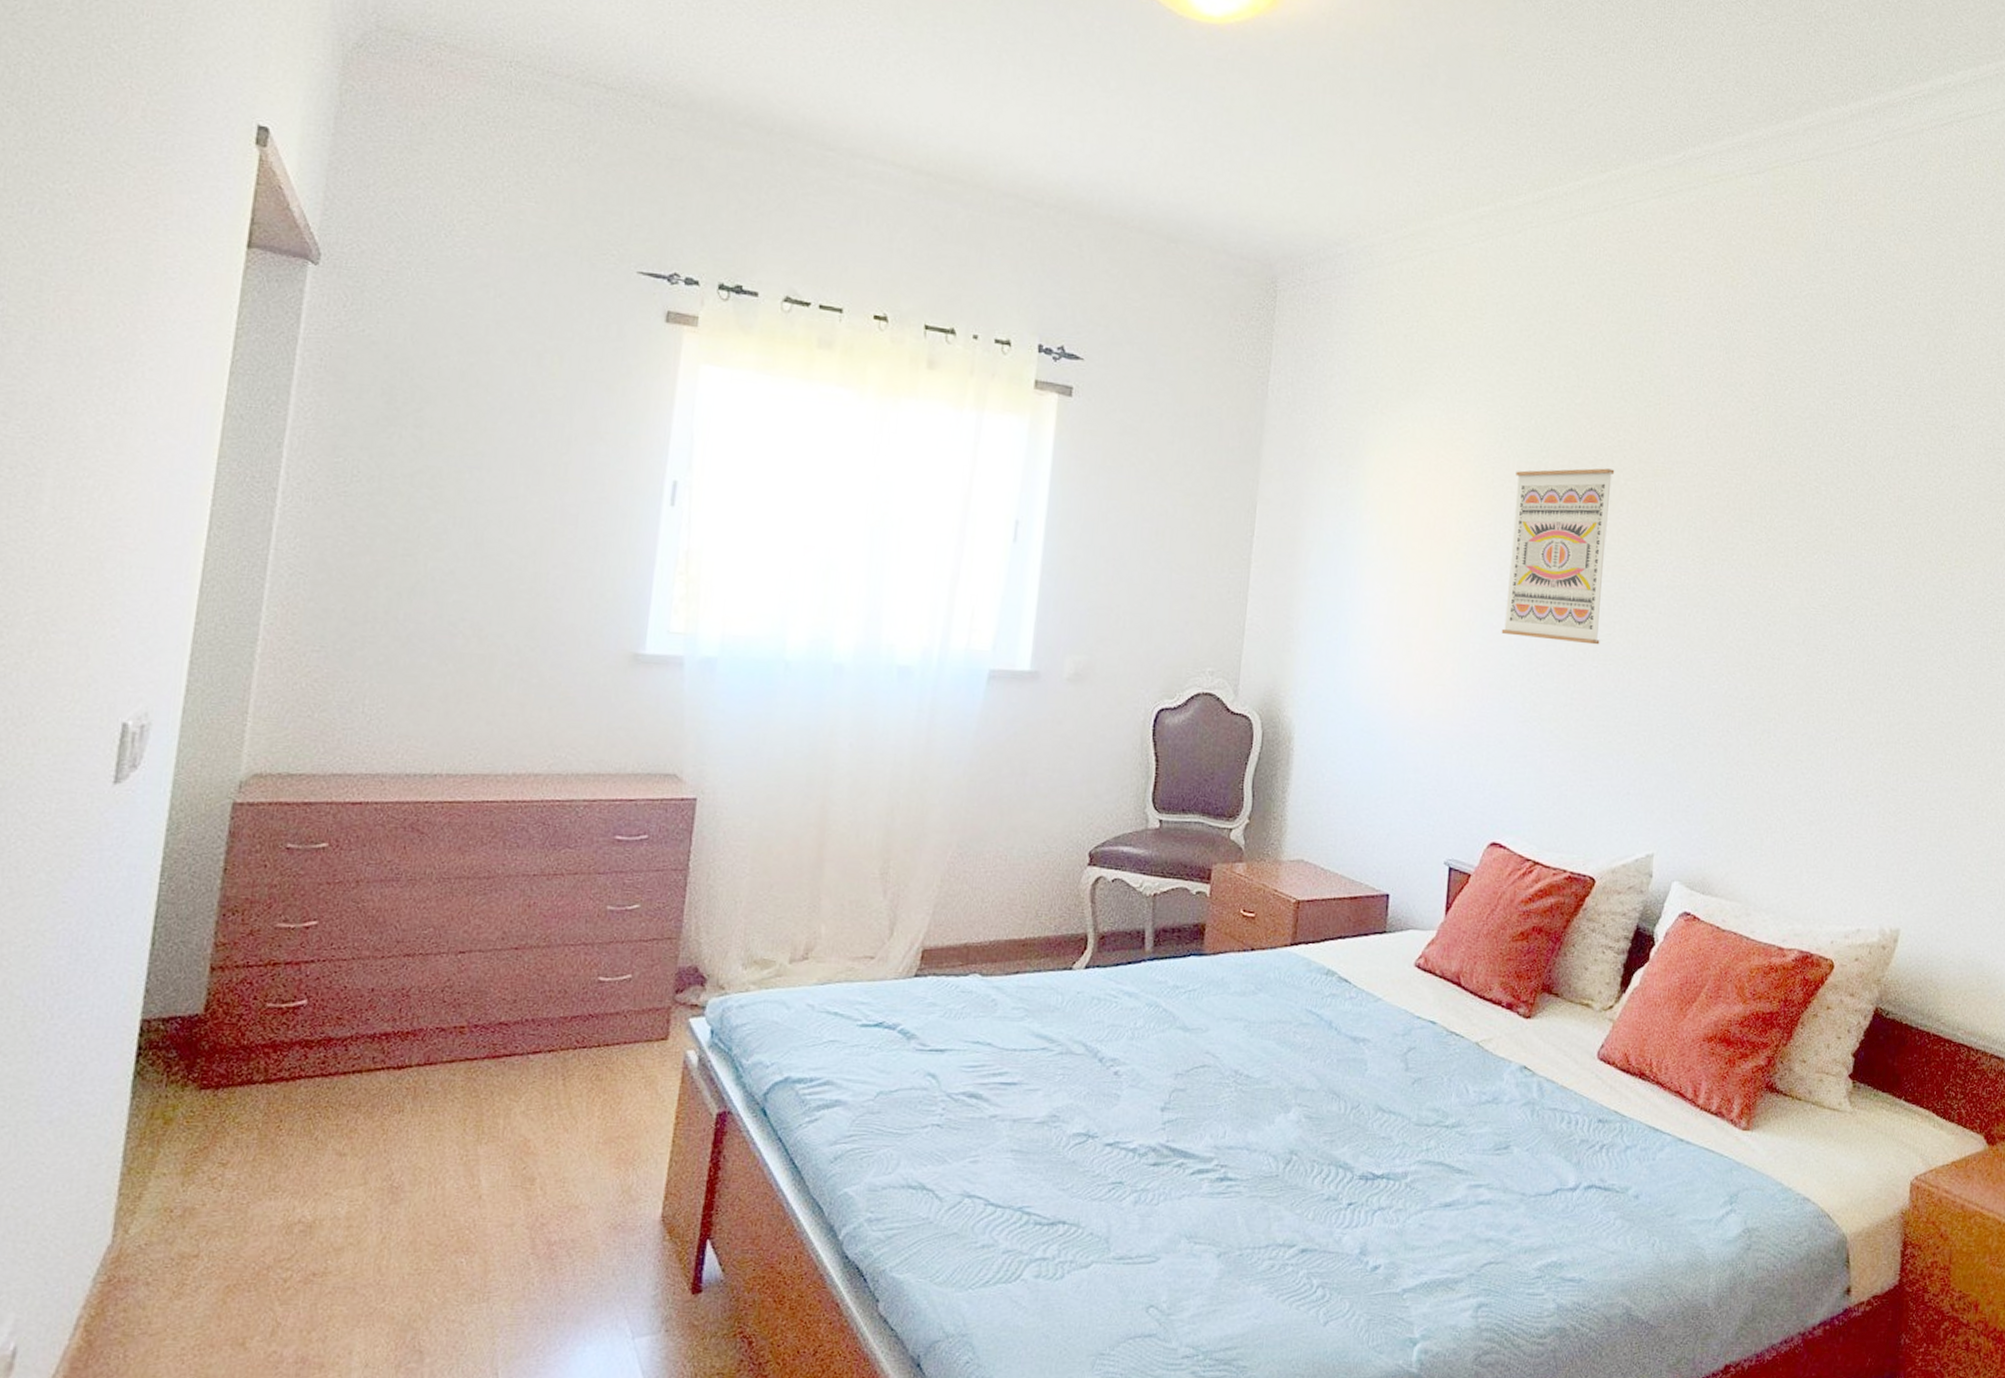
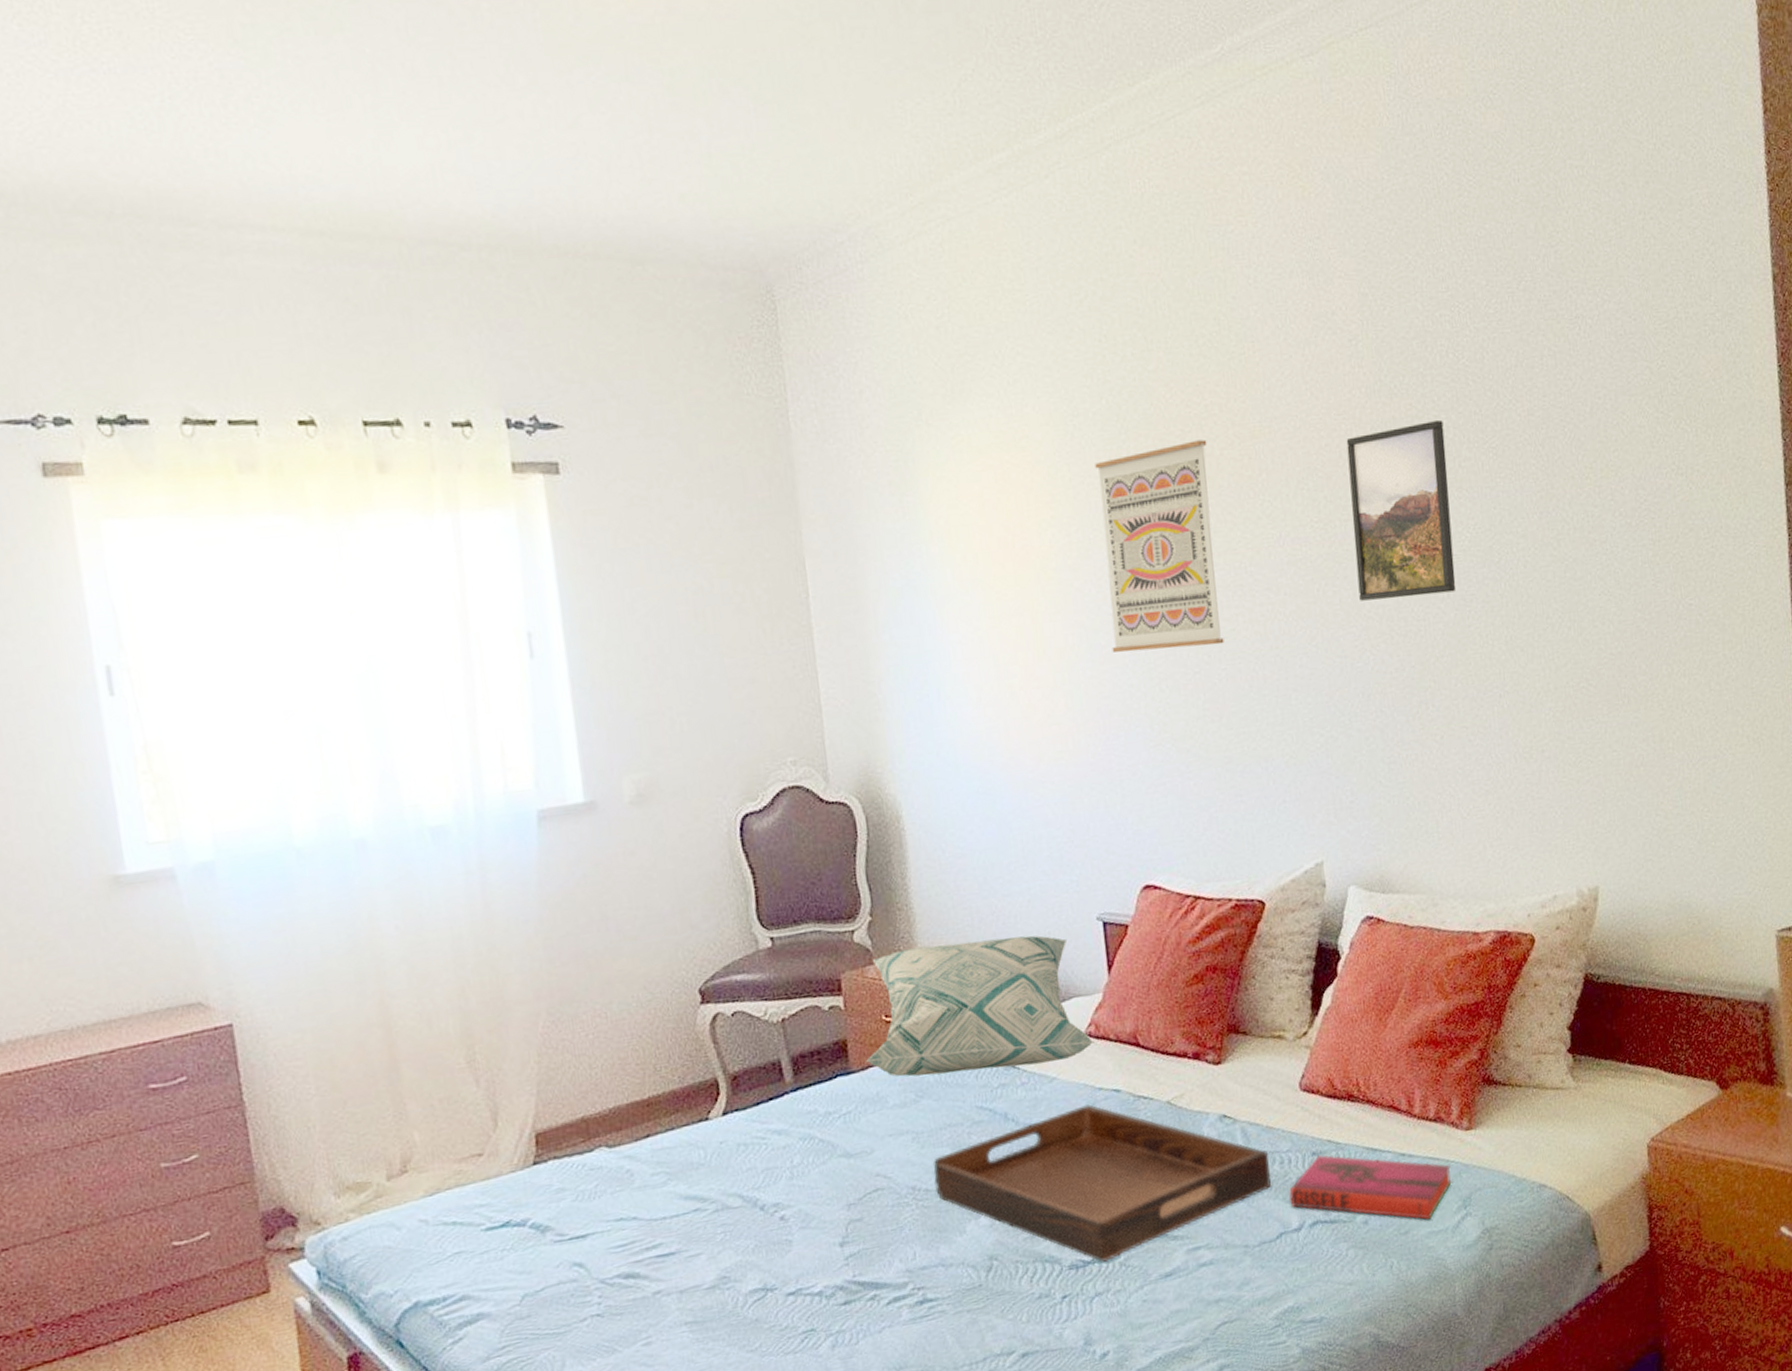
decorative pillow: none [1218,855,1422,983] -> present [866,935,1095,1077]
serving tray: none [1255,1029,1559,1179] -> present [932,1104,1272,1262]
hardback book: none [1570,1124,1724,1208] -> present [1289,1155,1452,1220]
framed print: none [1724,490,1822,640] -> present [1346,419,1456,601]

